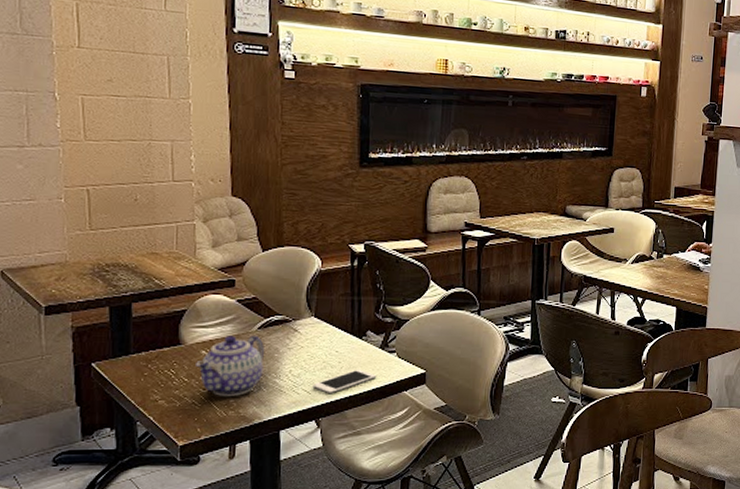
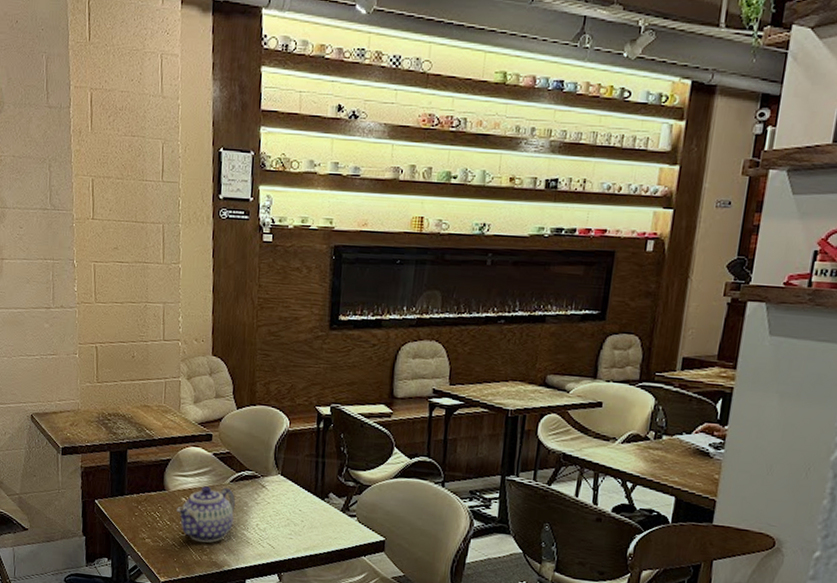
cell phone: present [312,369,376,394] -> none [276,529,336,551]

